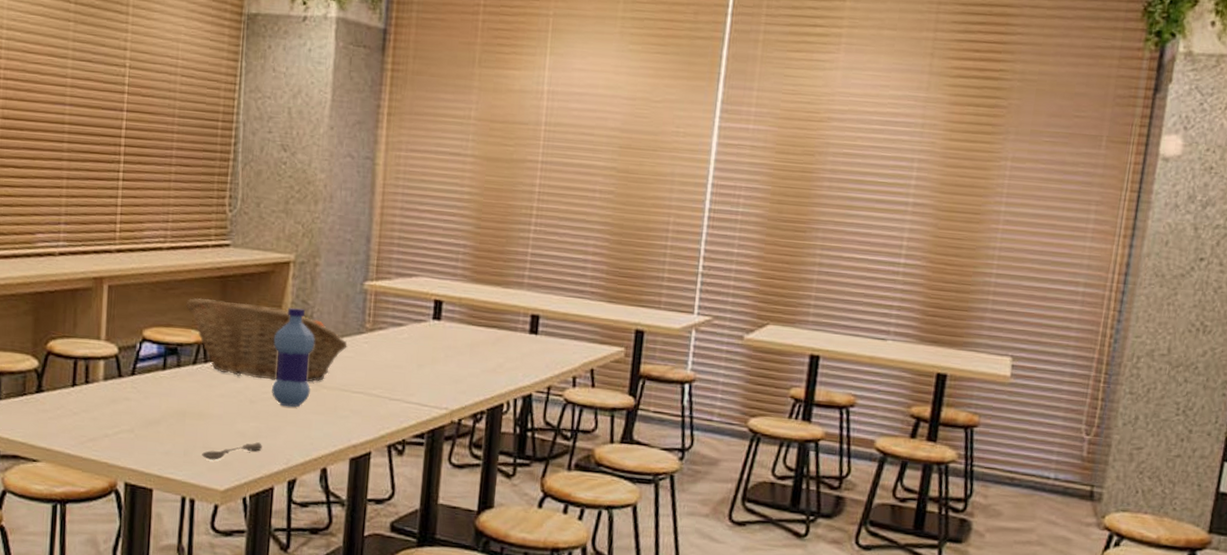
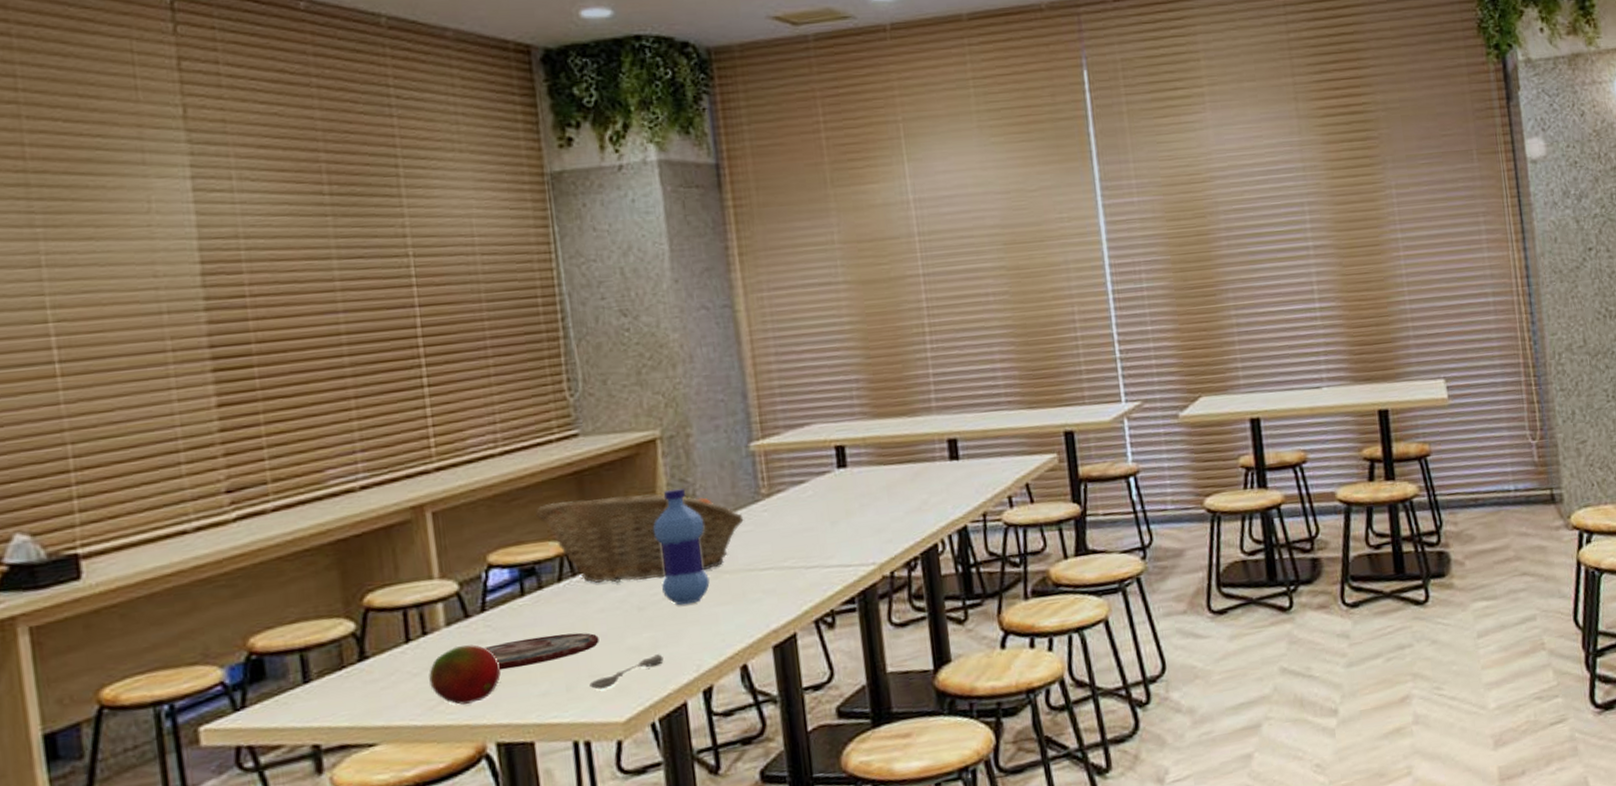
fruit: none [84,398,138,447] -> present [429,644,501,705]
plate: none [129,404,216,428] -> present [485,632,599,671]

